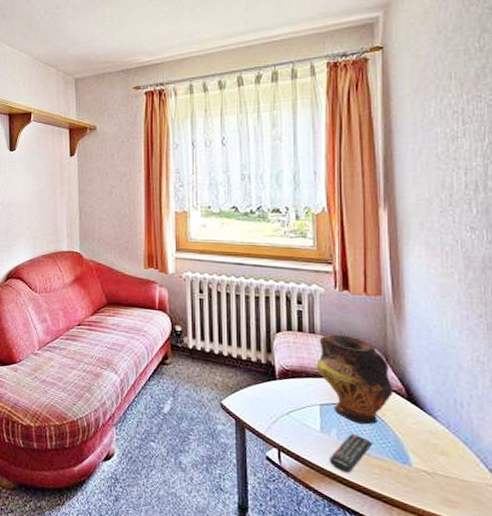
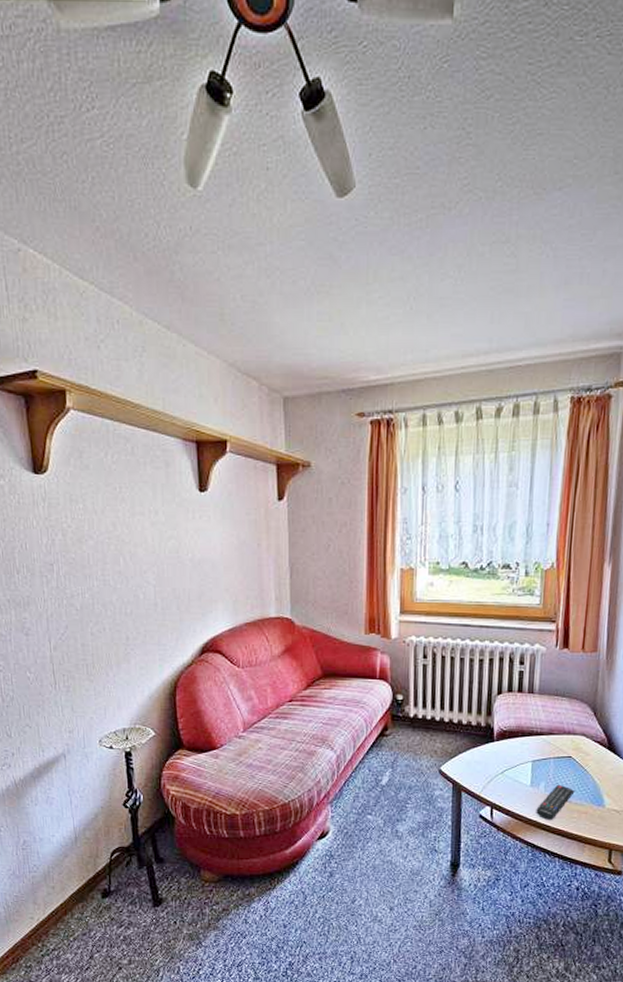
vase: present [316,334,393,425] -> none [532,692,597,775]

